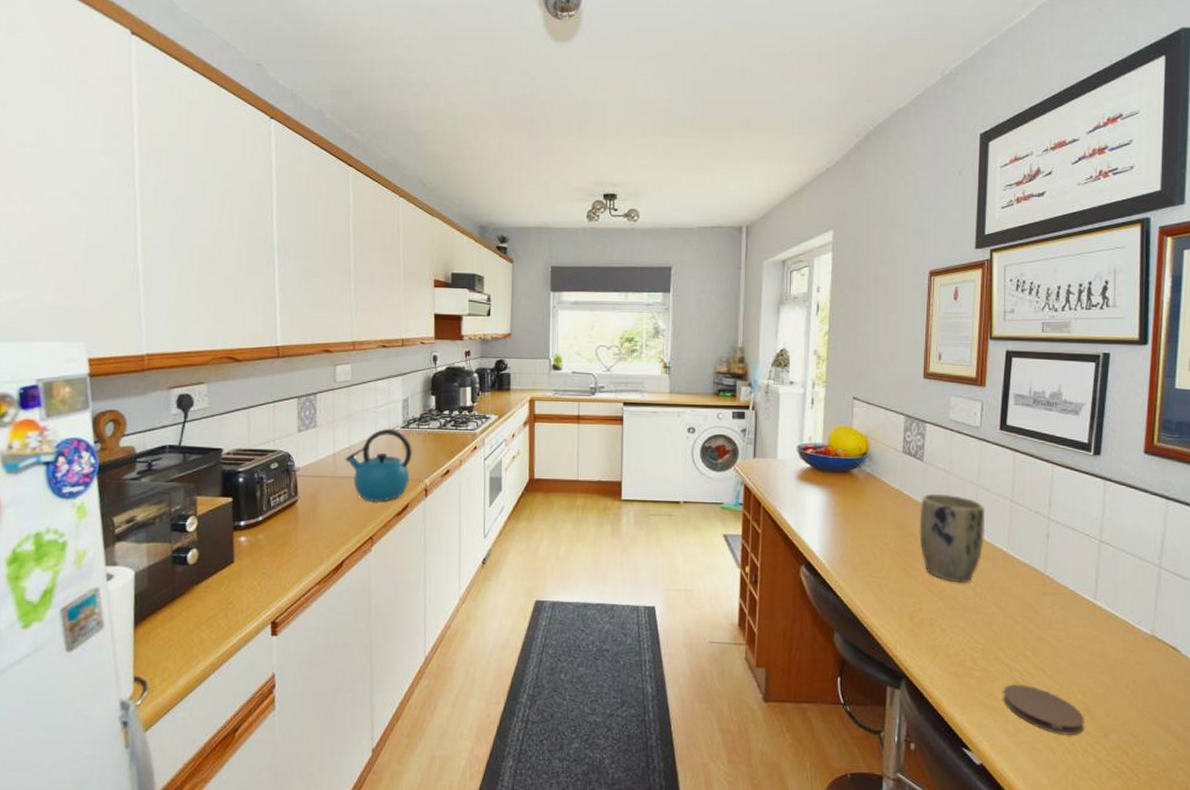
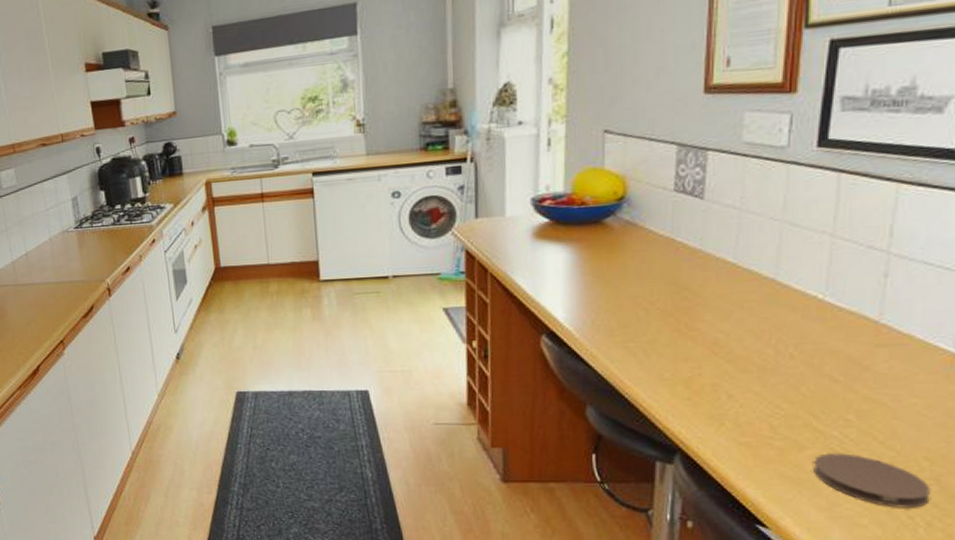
kettle: present [345,428,413,502] -> none [24,230,91,306]
plant pot: present [919,493,985,582] -> none [698,236,794,340]

